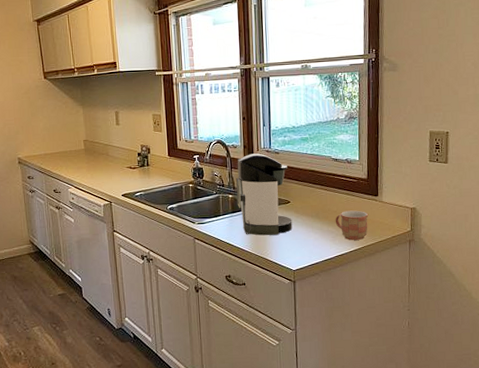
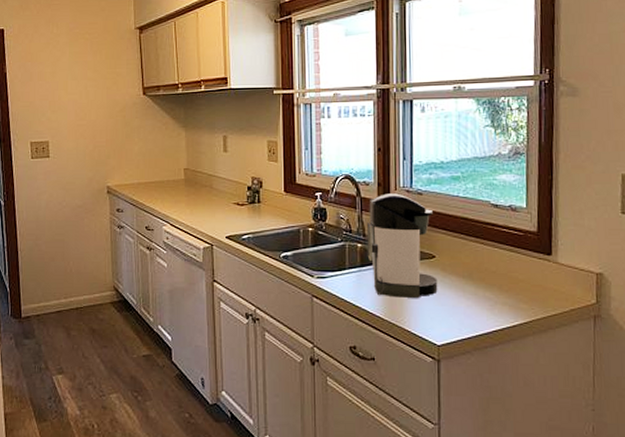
mug: present [335,210,369,240] -> none [494,272,539,311]

